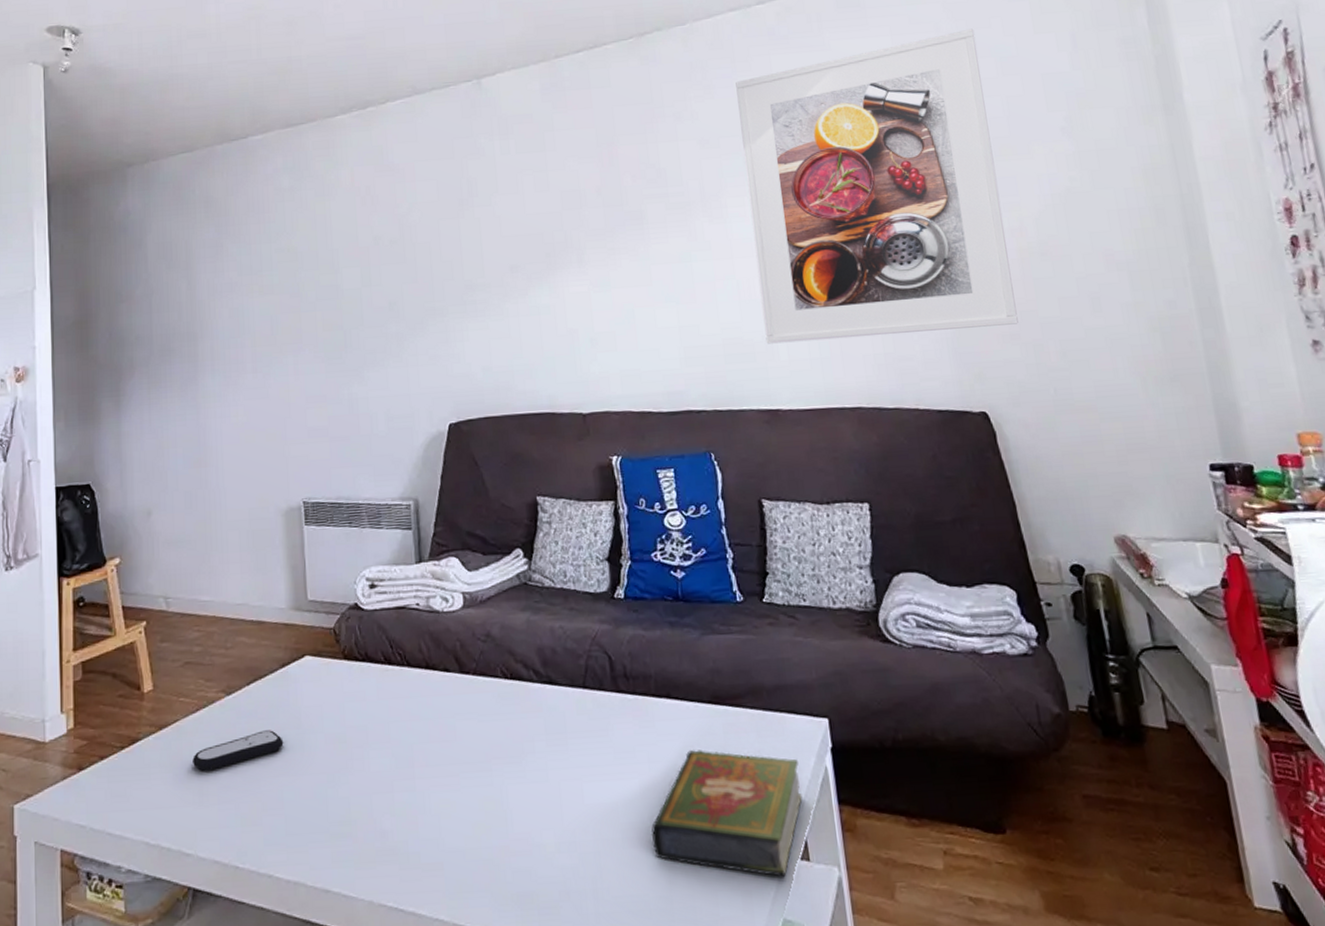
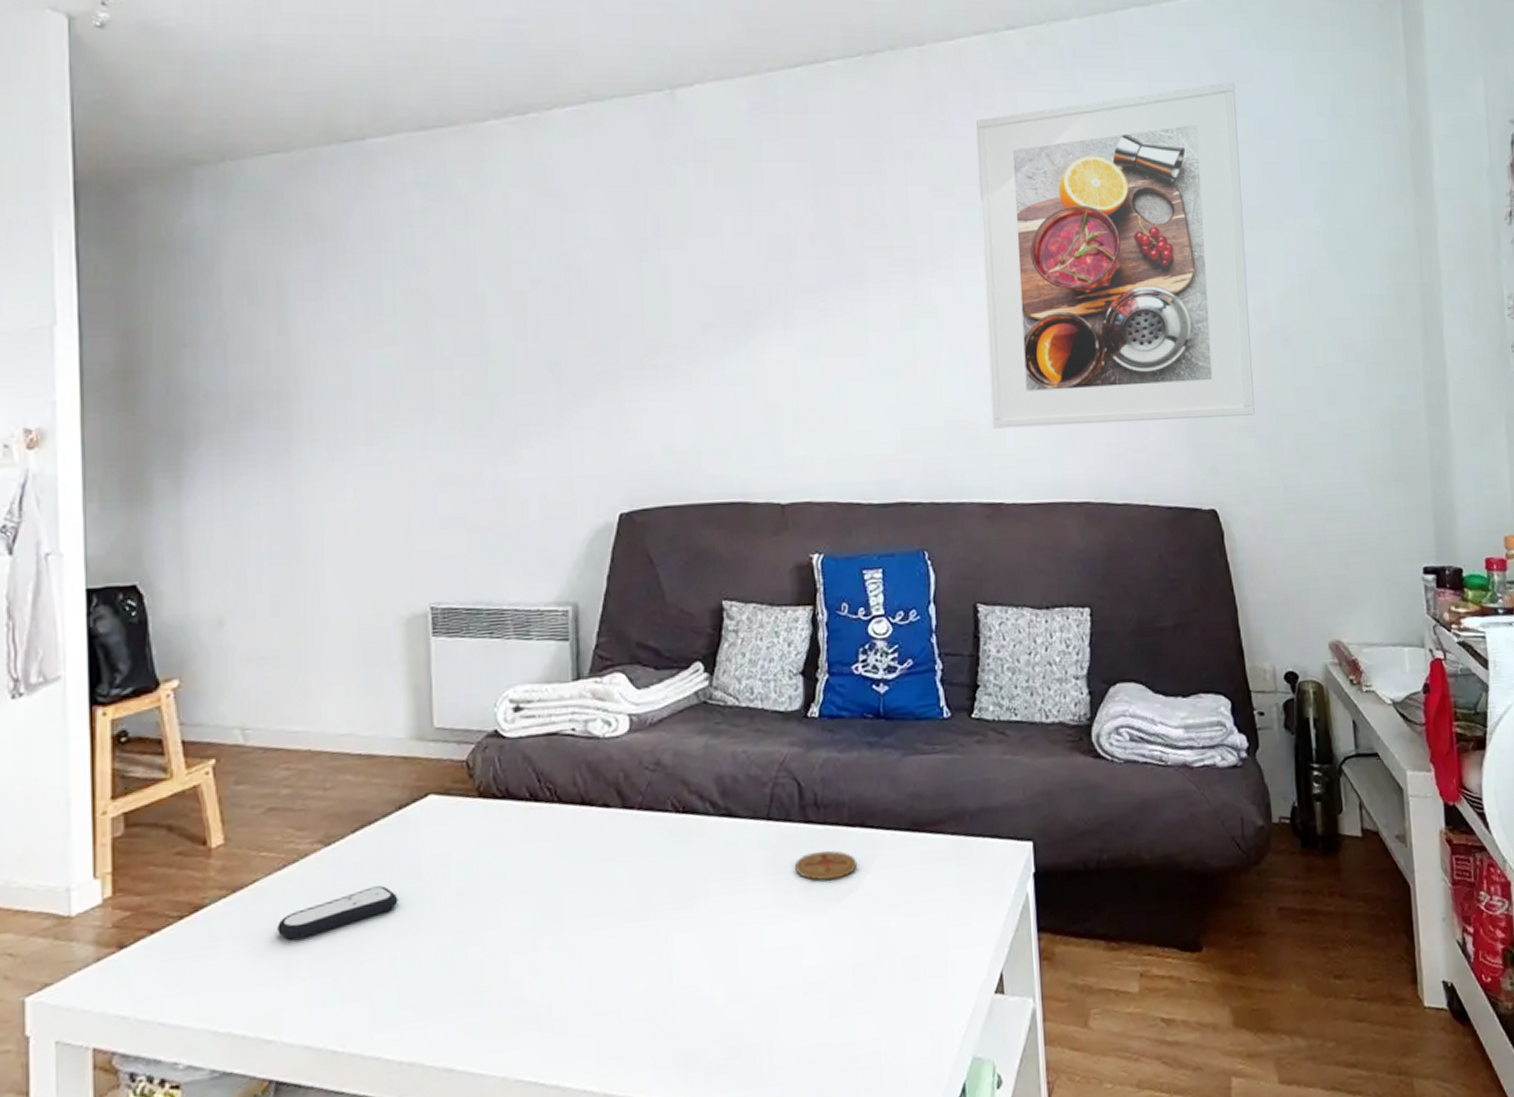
coaster: none [608,717,666,745] -> present [794,850,858,881]
book: present [651,750,802,877] -> none [835,882,1000,1013]

